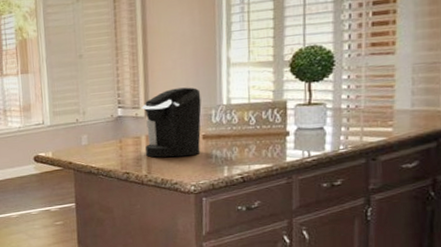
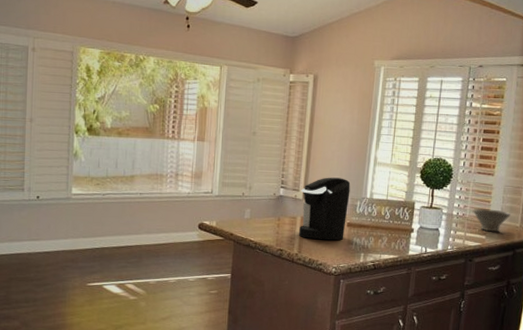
bowl: none [369,94,427,122] -> present [473,208,511,232]

